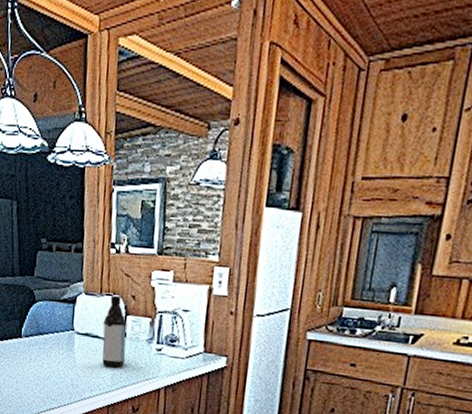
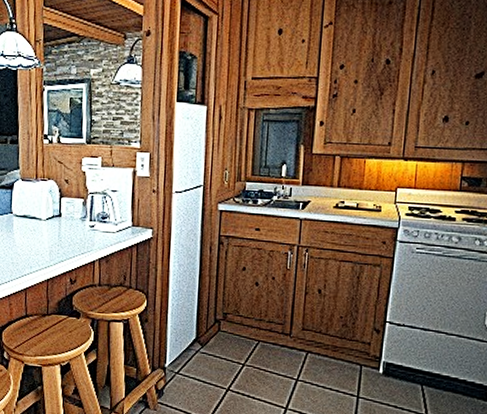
water bottle: present [102,295,126,368] -> none [39,180,62,245]

